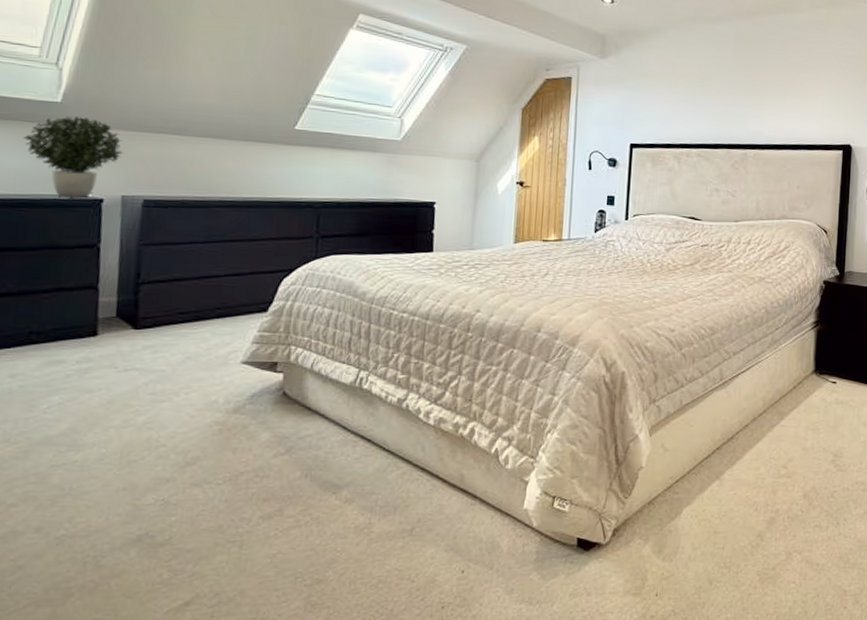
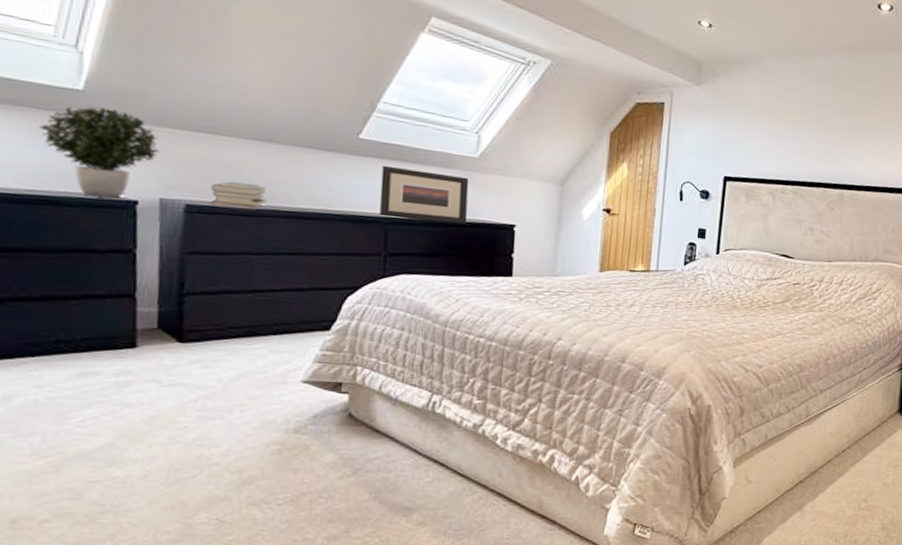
books: none [166,176,213,202] -> present [211,181,266,210]
picture frame: none [312,153,393,205] -> present [379,165,469,225]

